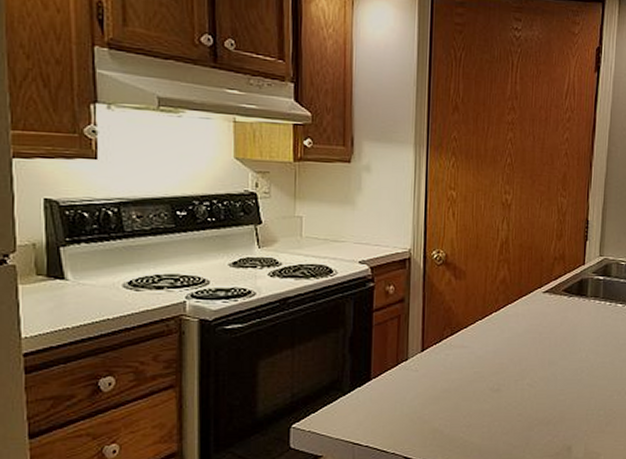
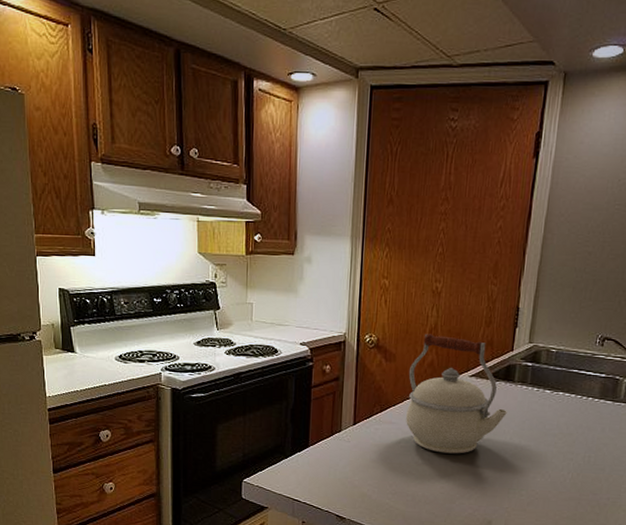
kettle: none [479,248,582,377] -> present [406,334,507,454]

